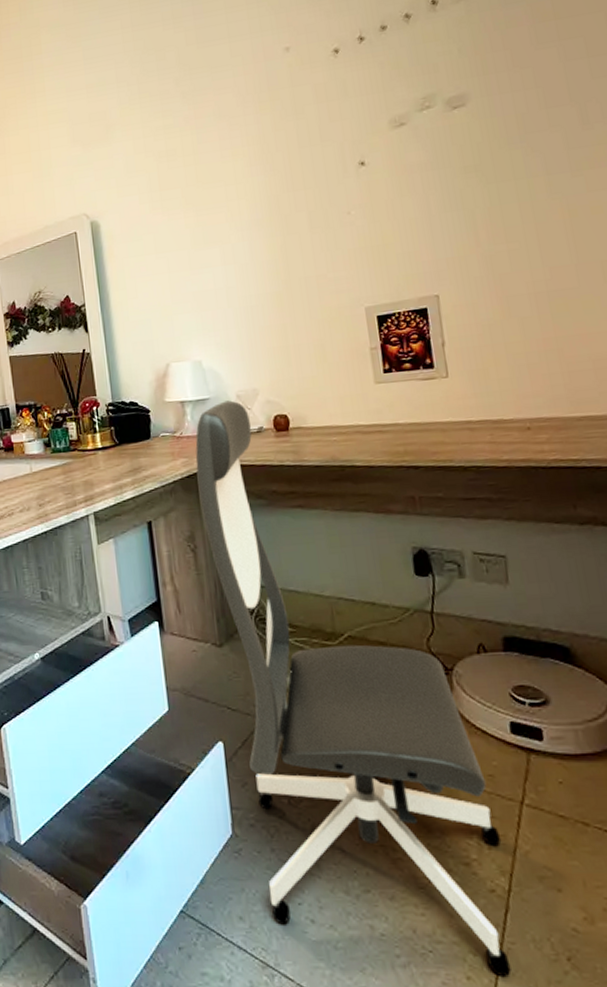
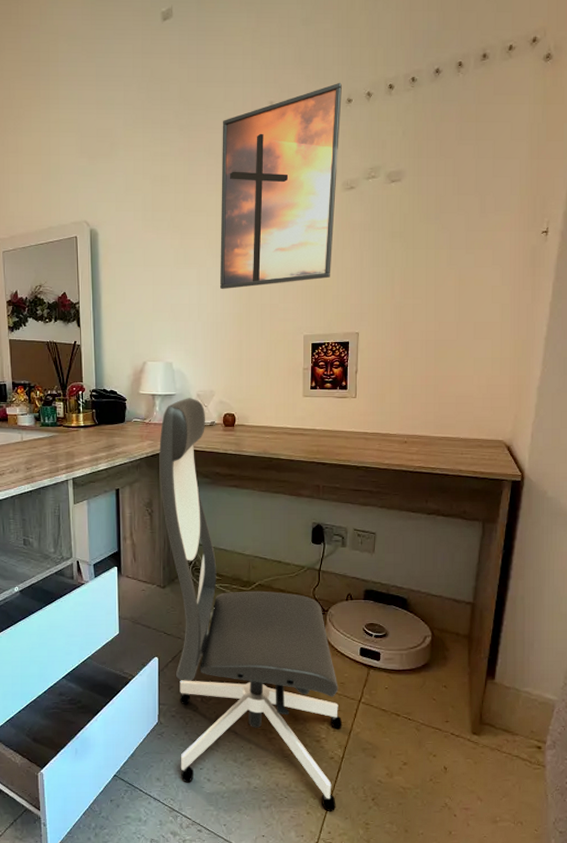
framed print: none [230,10,390,267] -> present [220,82,342,290]

